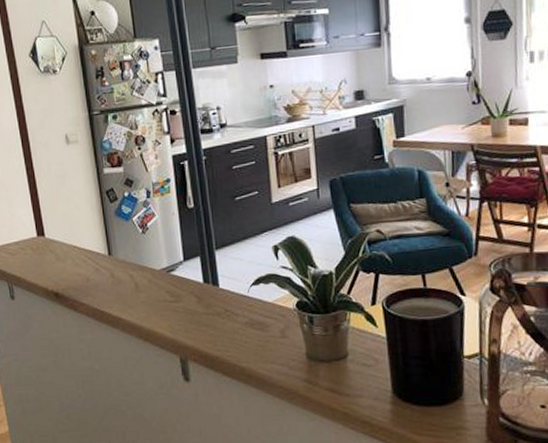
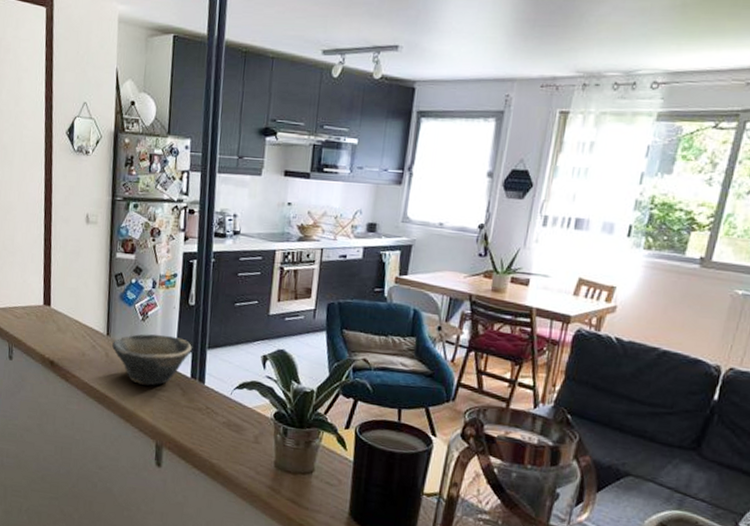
bowl: none [116,243,199,300] -> present [112,334,192,386]

